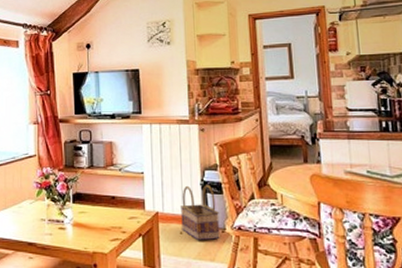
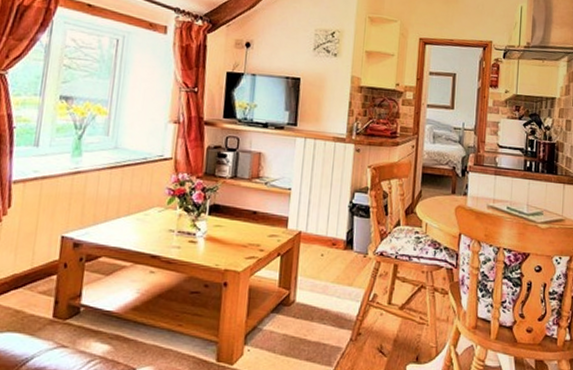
basket: present [179,184,220,241] -> none [323,206,363,265]

